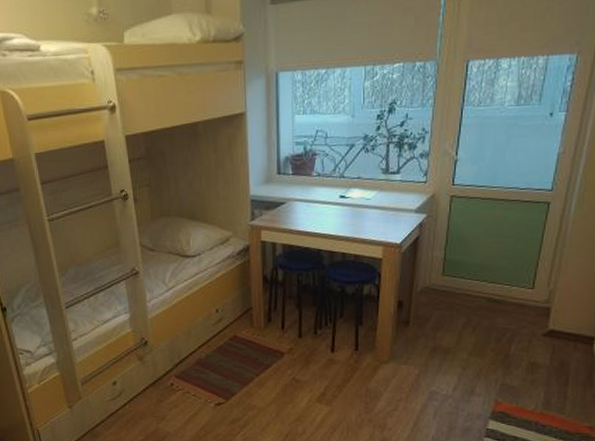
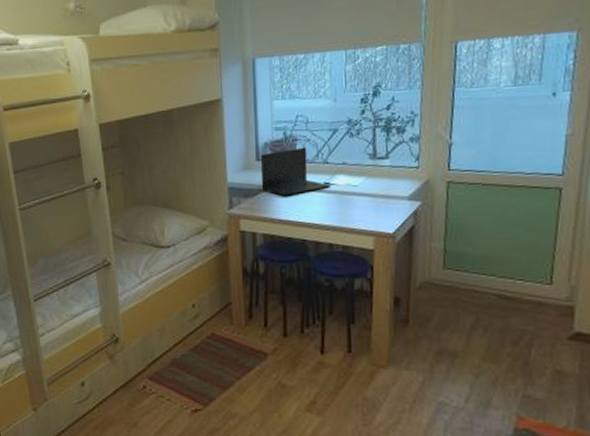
laptop: none [281,162,346,208] -> present [260,147,331,196]

